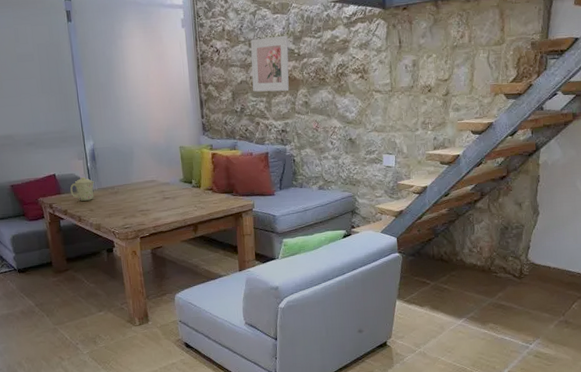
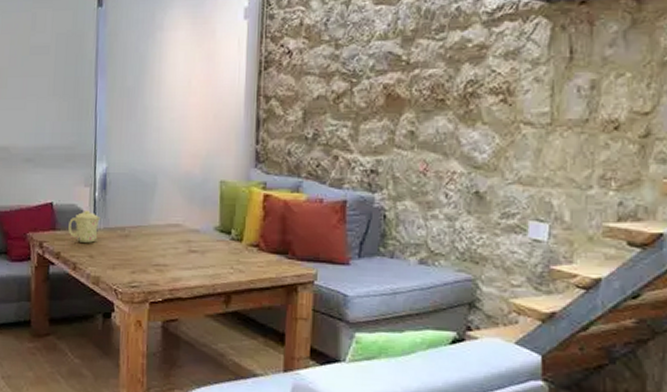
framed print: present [250,35,289,92] -> none [334,34,394,115]

